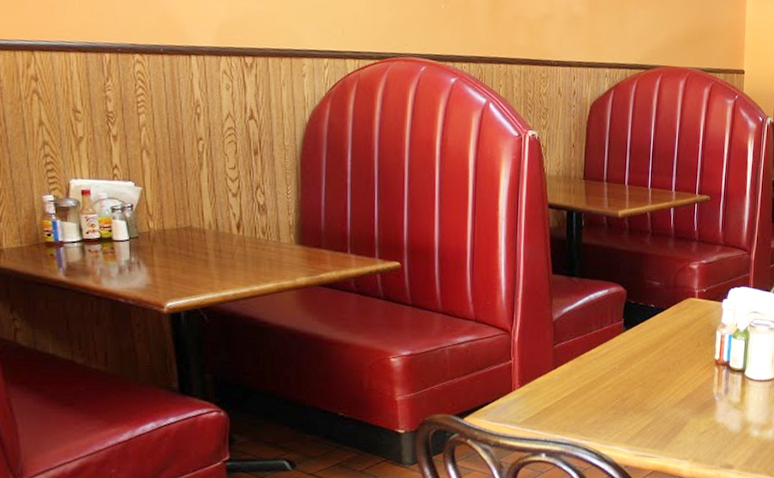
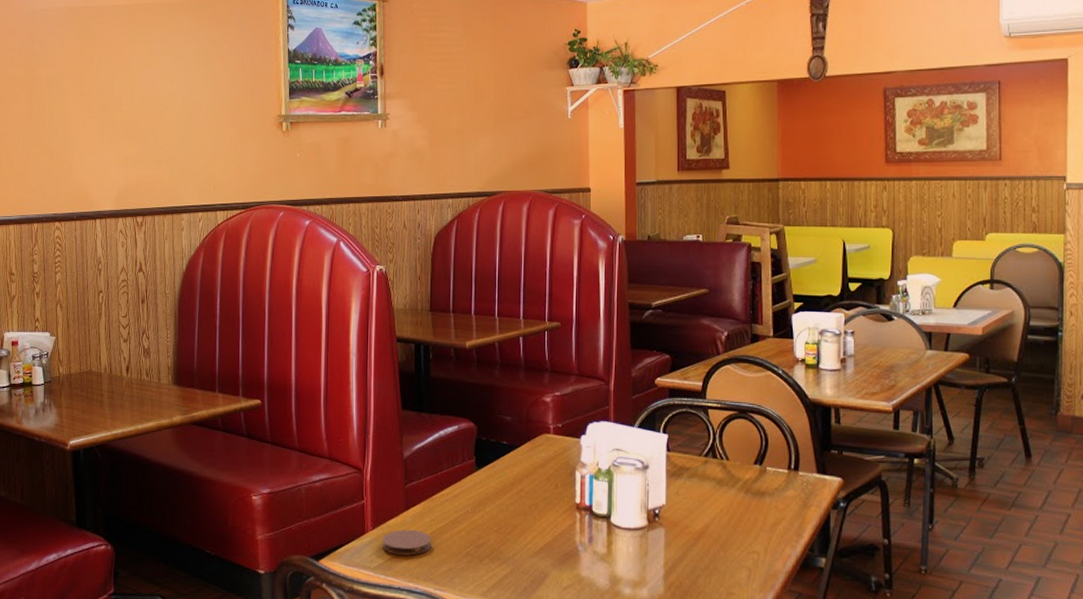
coaster: none [529,386,579,410] -> present [381,529,432,556]

